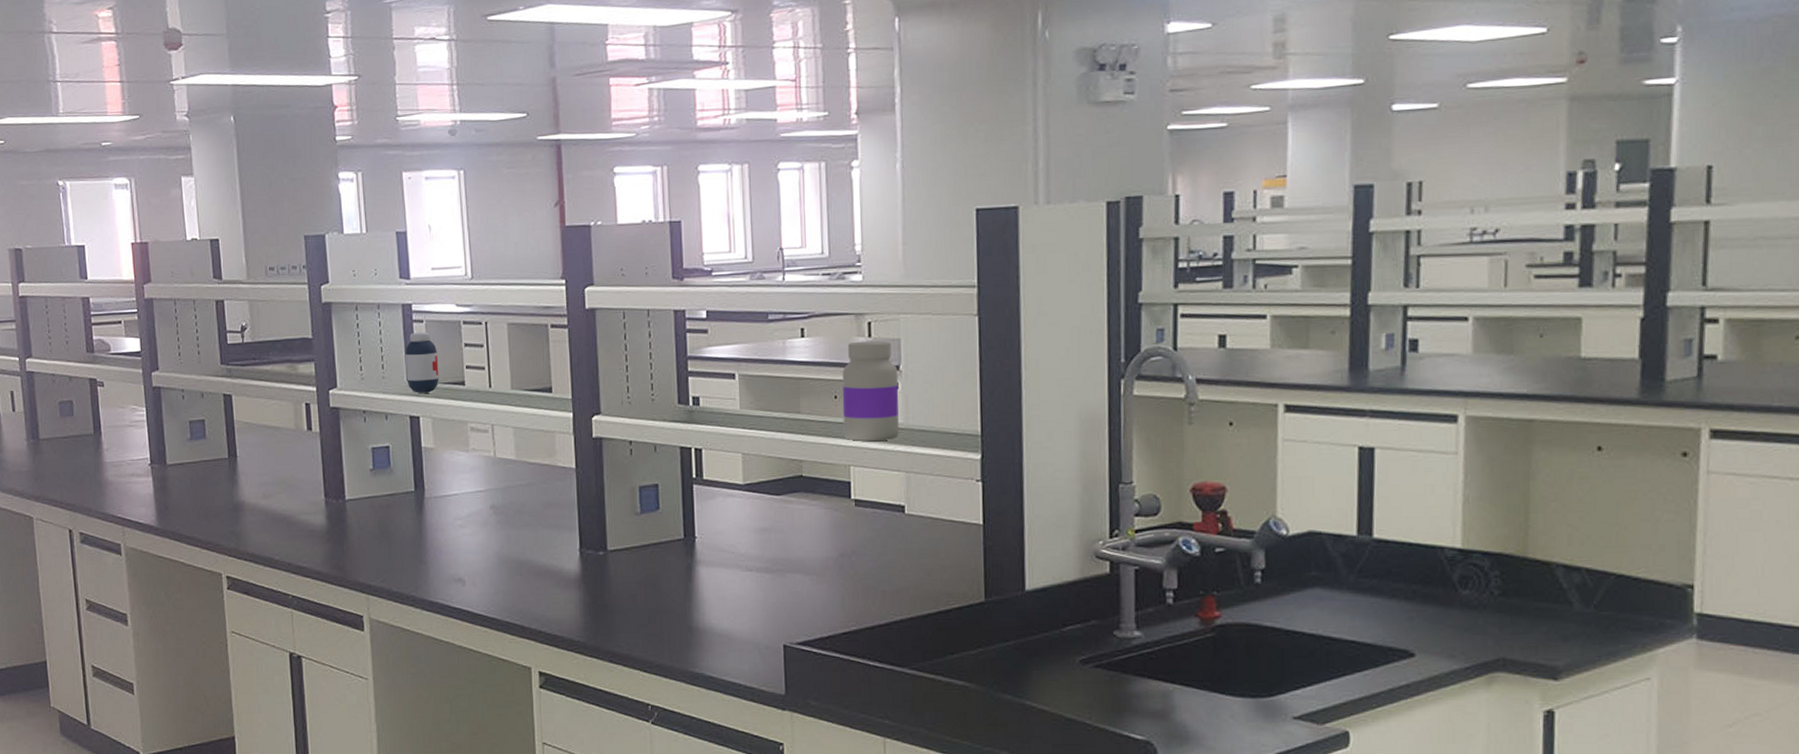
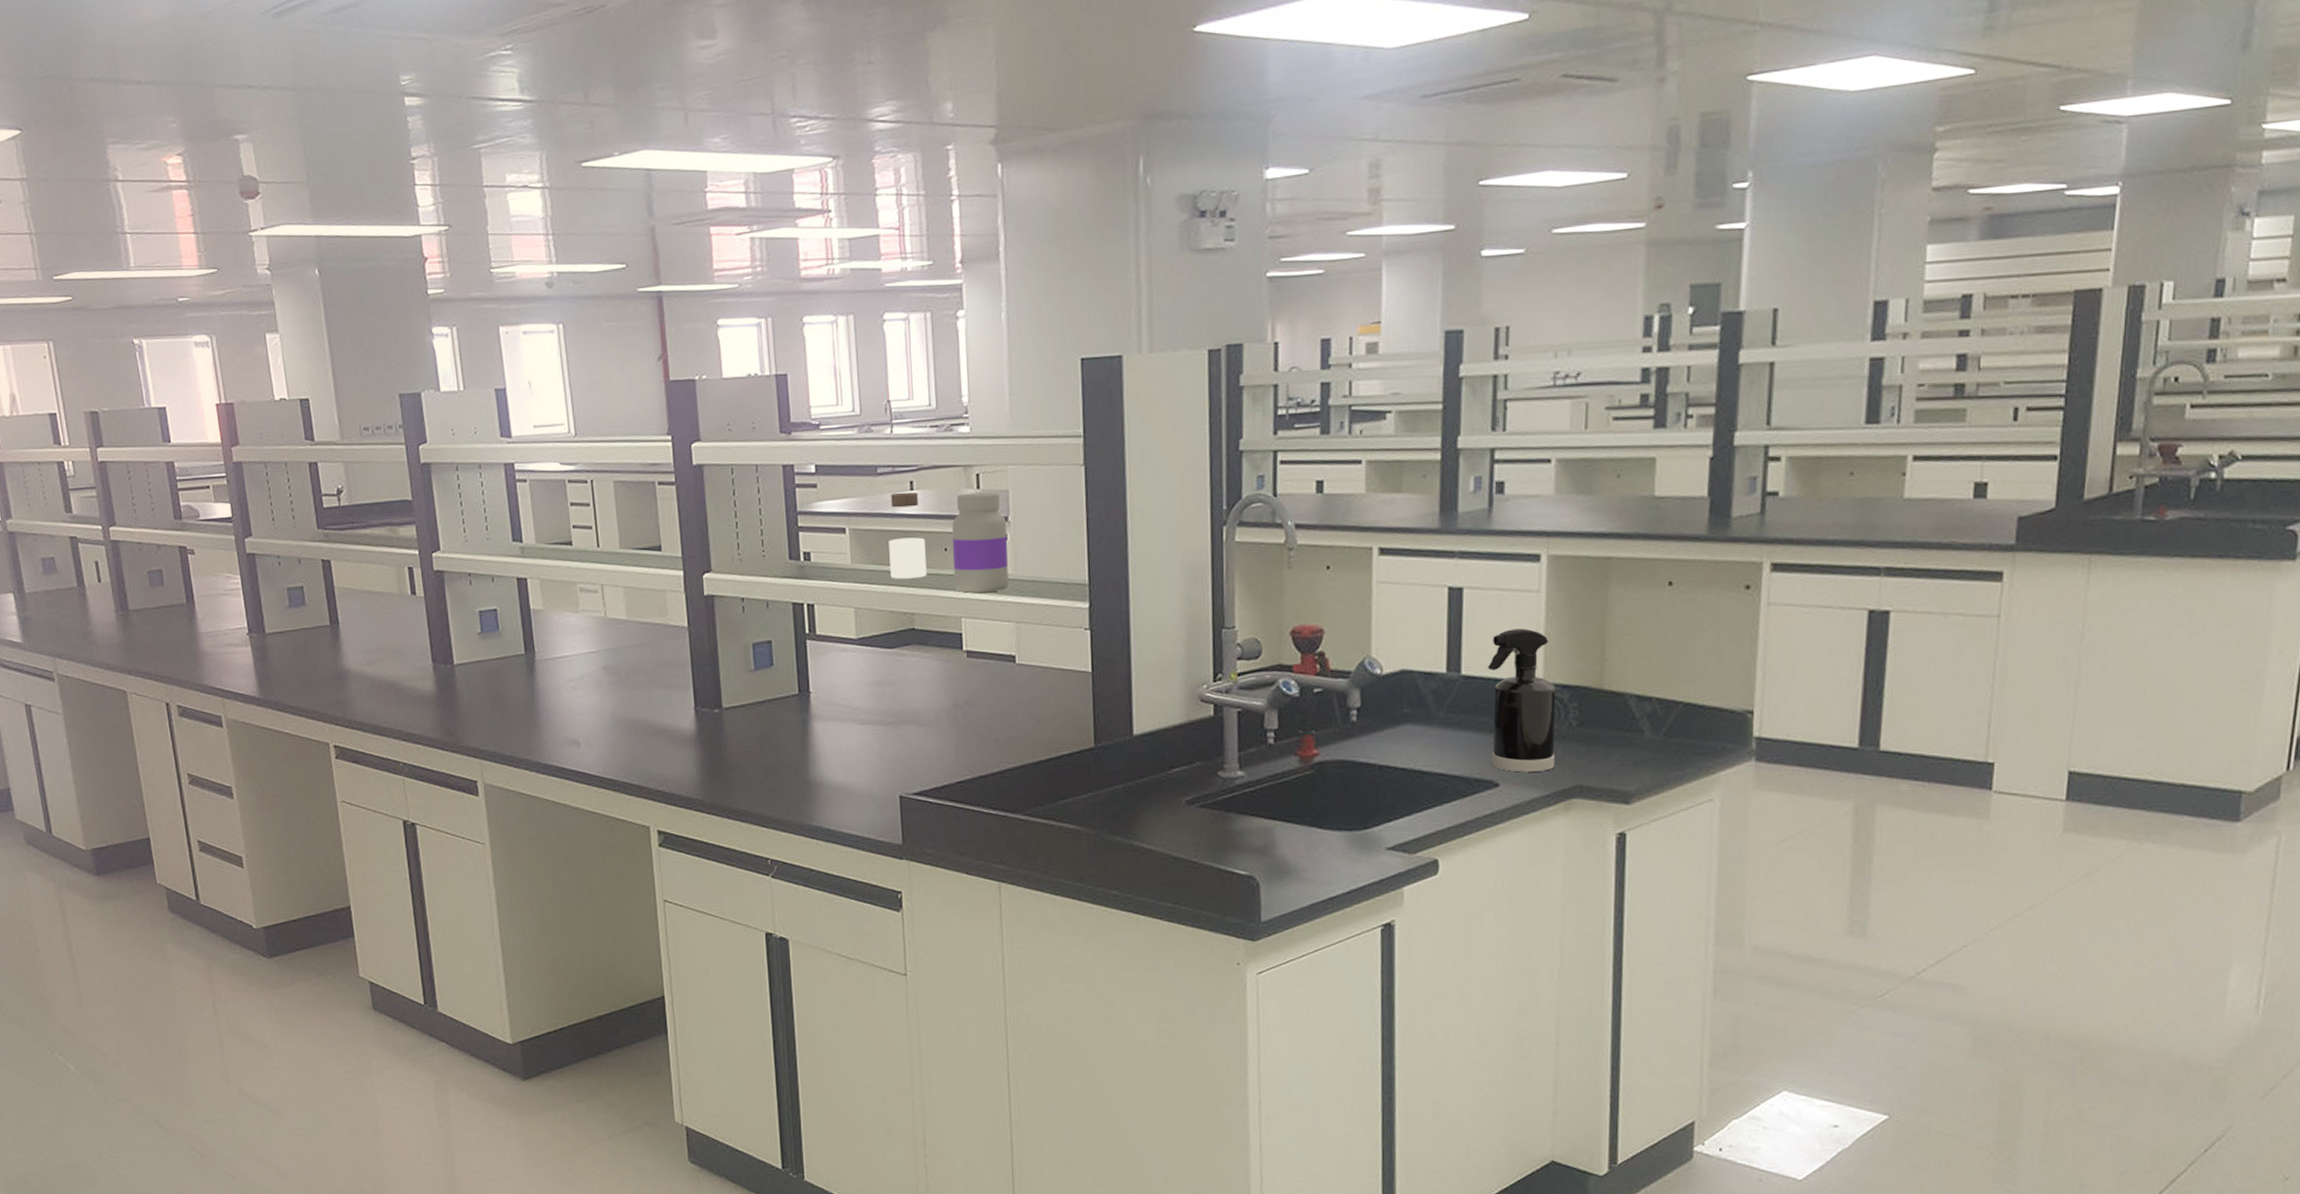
medicine bottle: present [404,332,439,394] -> none [509,492,546,555]
jar: none [778,339,816,426] -> present [888,492,927,579]
spray bottle: none [1401,491,1476,642] -> present [1487,628,1556,772]

